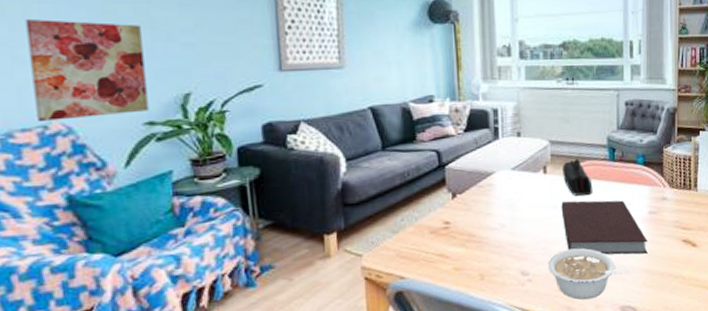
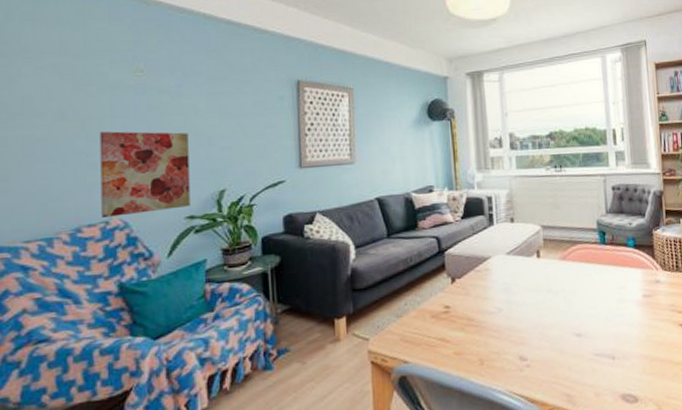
legume: present [547,248,628,300] -> none [544,332,626,387]
notebook: present [561,200,648,255] -> none [555,283,645,340]
pencil case: present [563,159,593,196] -> none [555,243,586,280]

